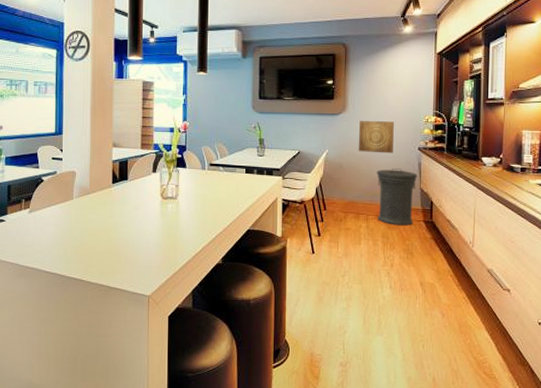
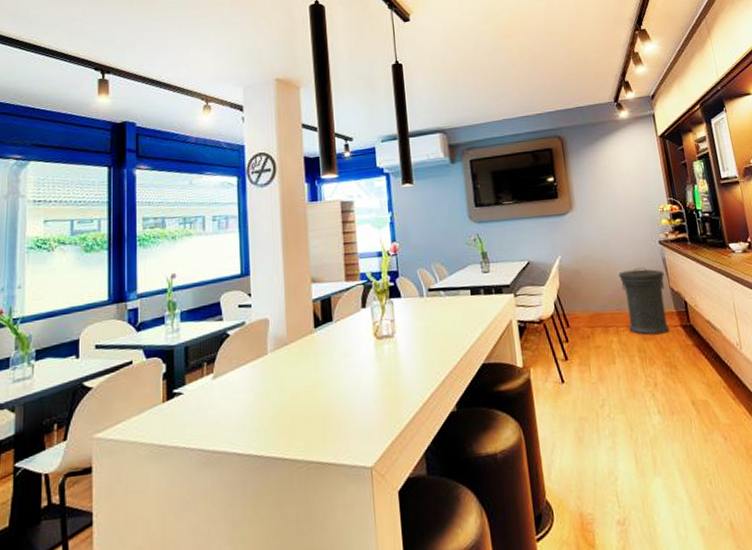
wall art: present [358,121,395,154] -> none [590,215,633,254]

